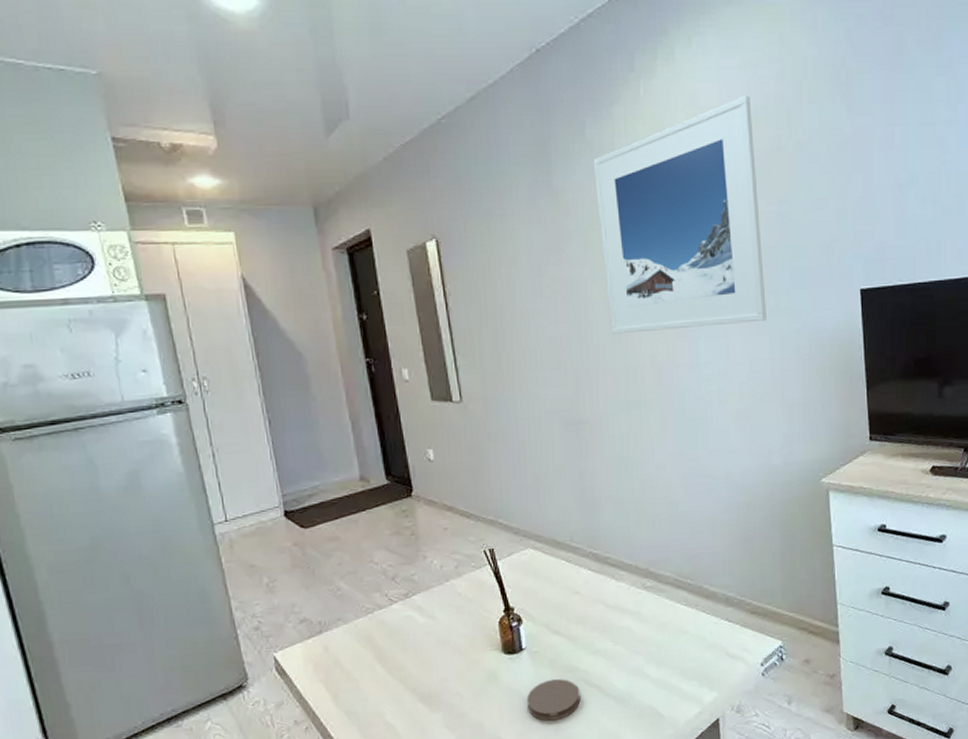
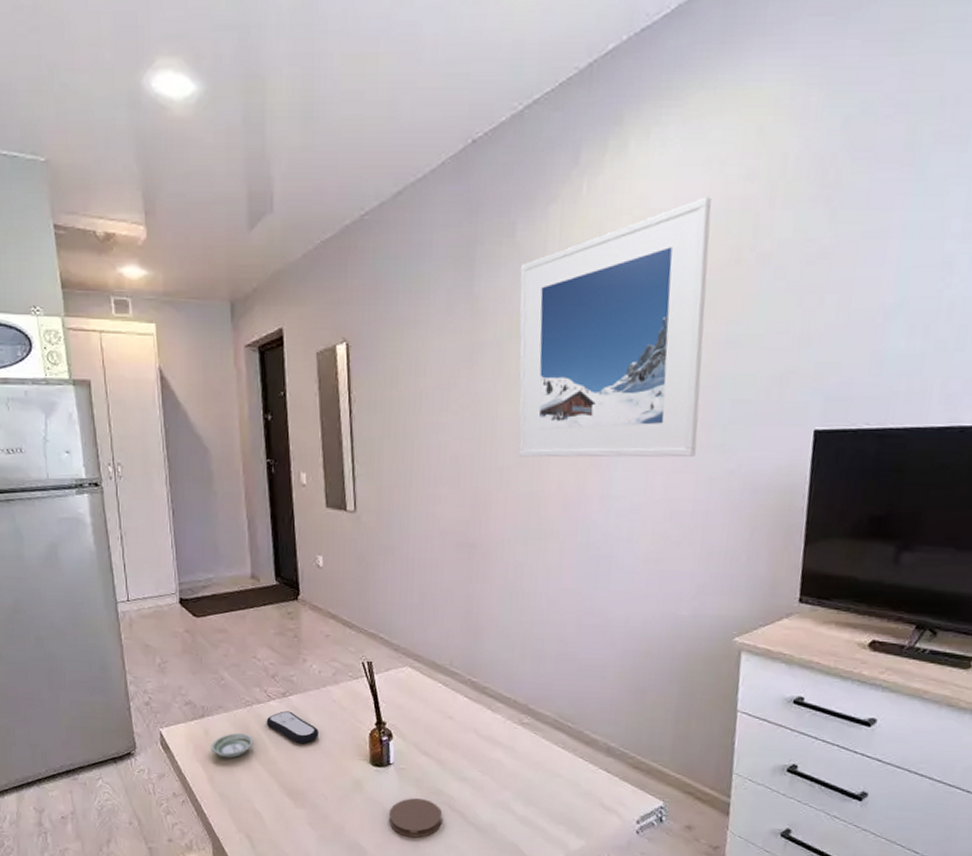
saucer: none [332,643,379,673] -> present [211,733,254,759]
remote control: none [390,612,447,645] -> present [266,711,319,744]

